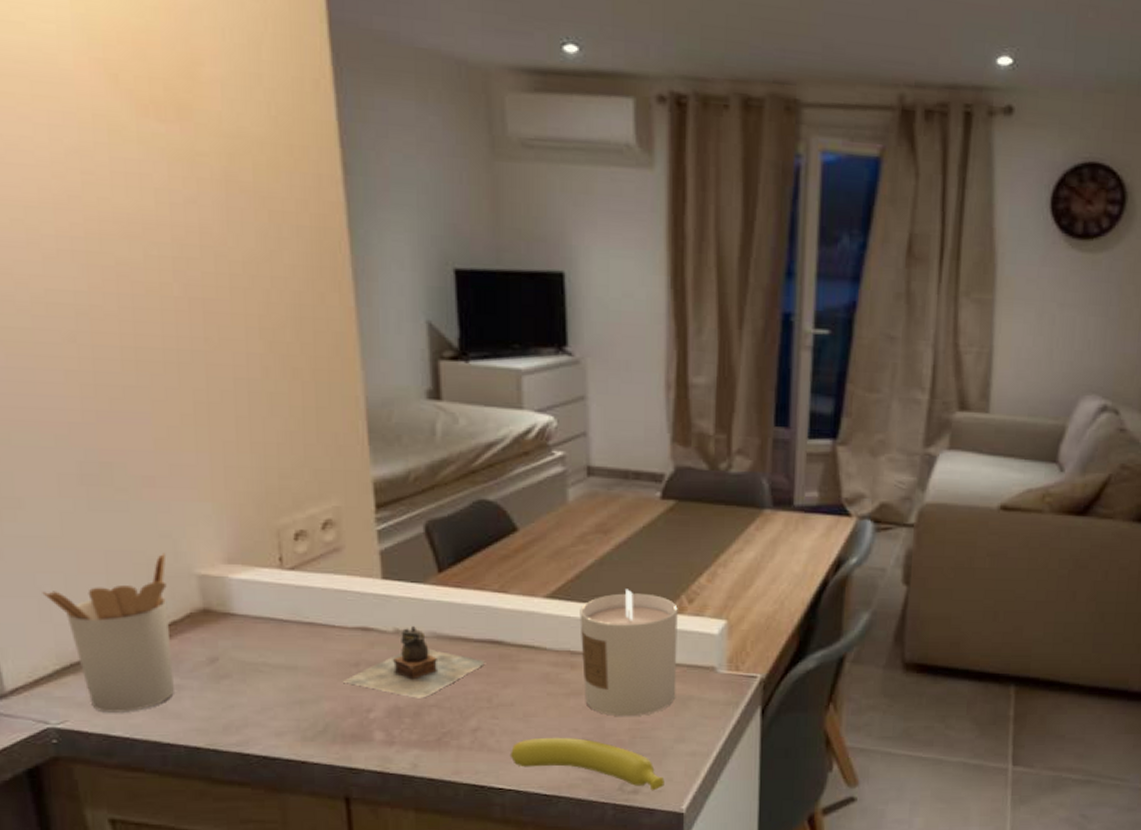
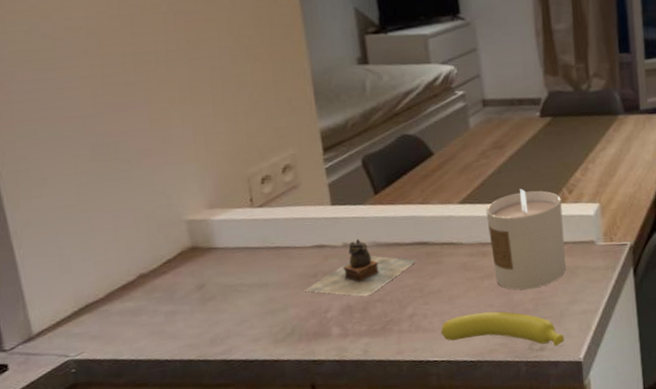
utensil holder: present [42,552,174,713] -> none [63,206,170,341]

